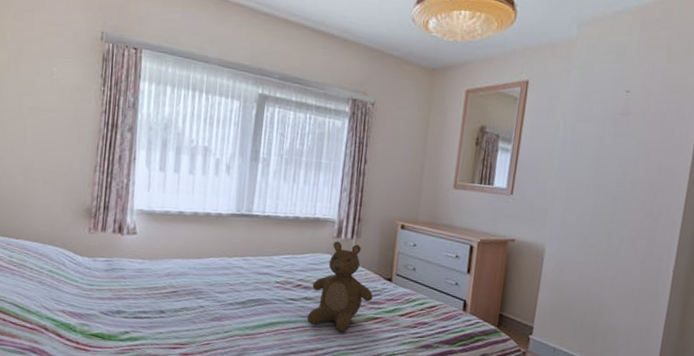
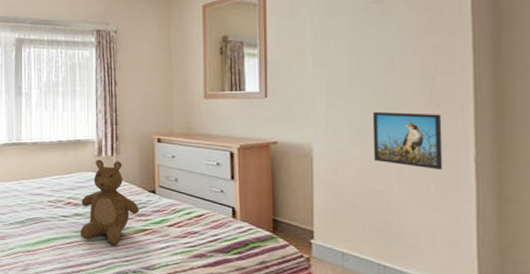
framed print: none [594,219,655,278] -> present [372,111,443,170]

